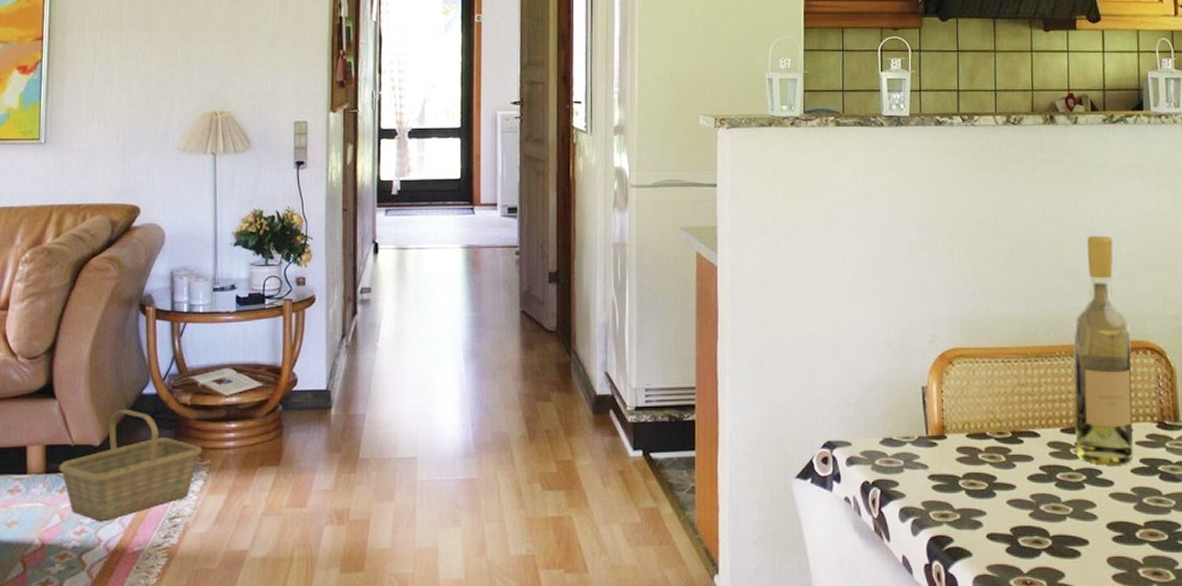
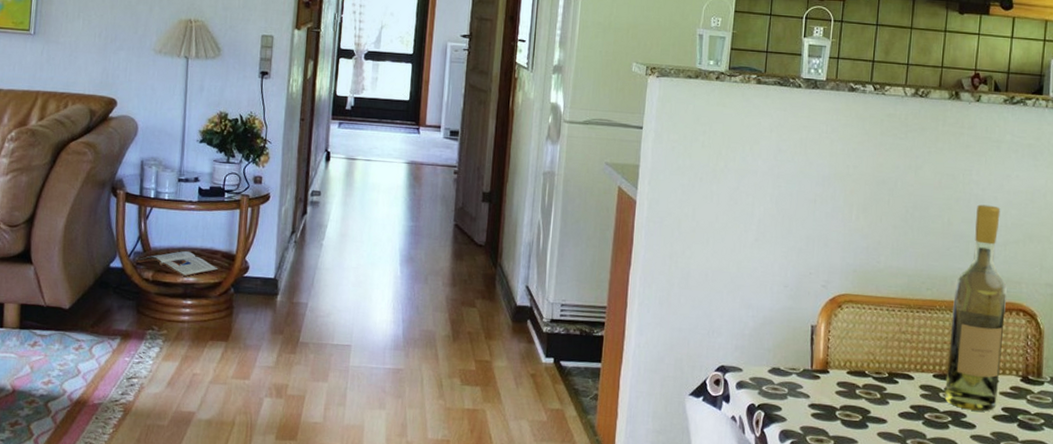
basket: present [59,409,203,522] -> none [31,278,160,376]

